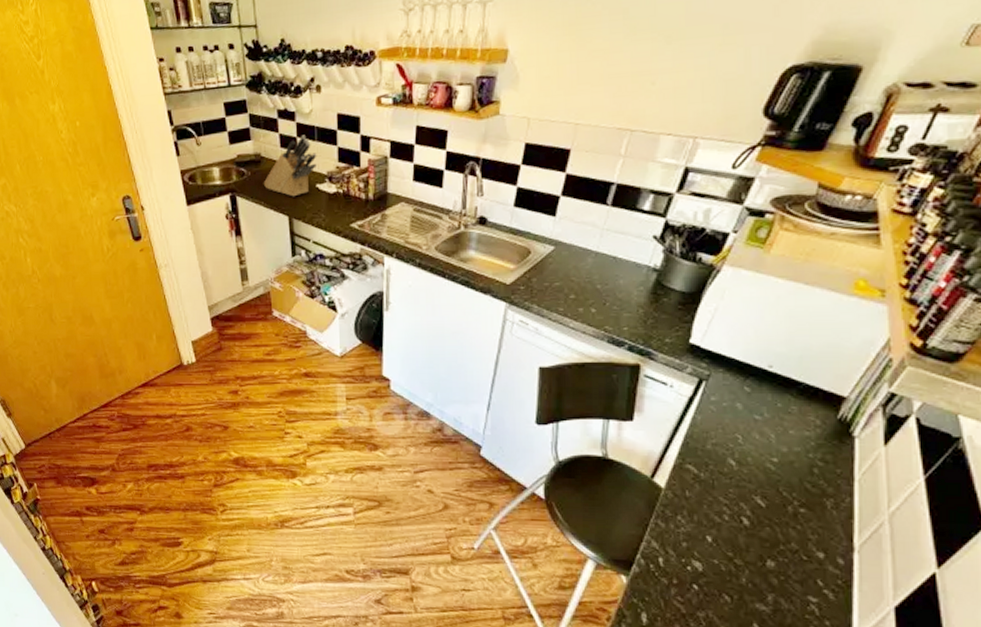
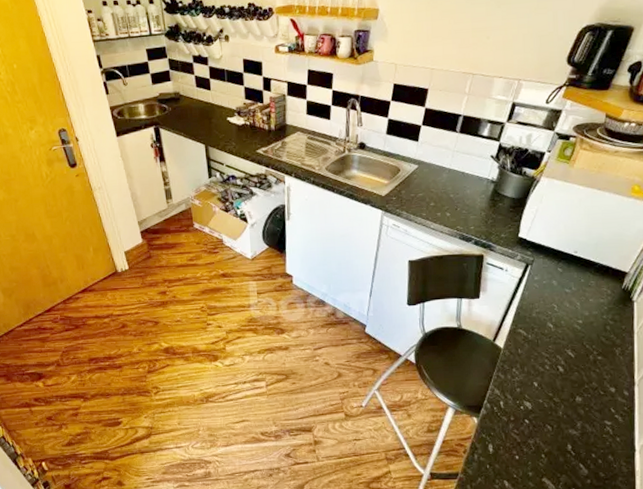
knife block: present [263,135,318,197] -> none [182,76,228,129]

